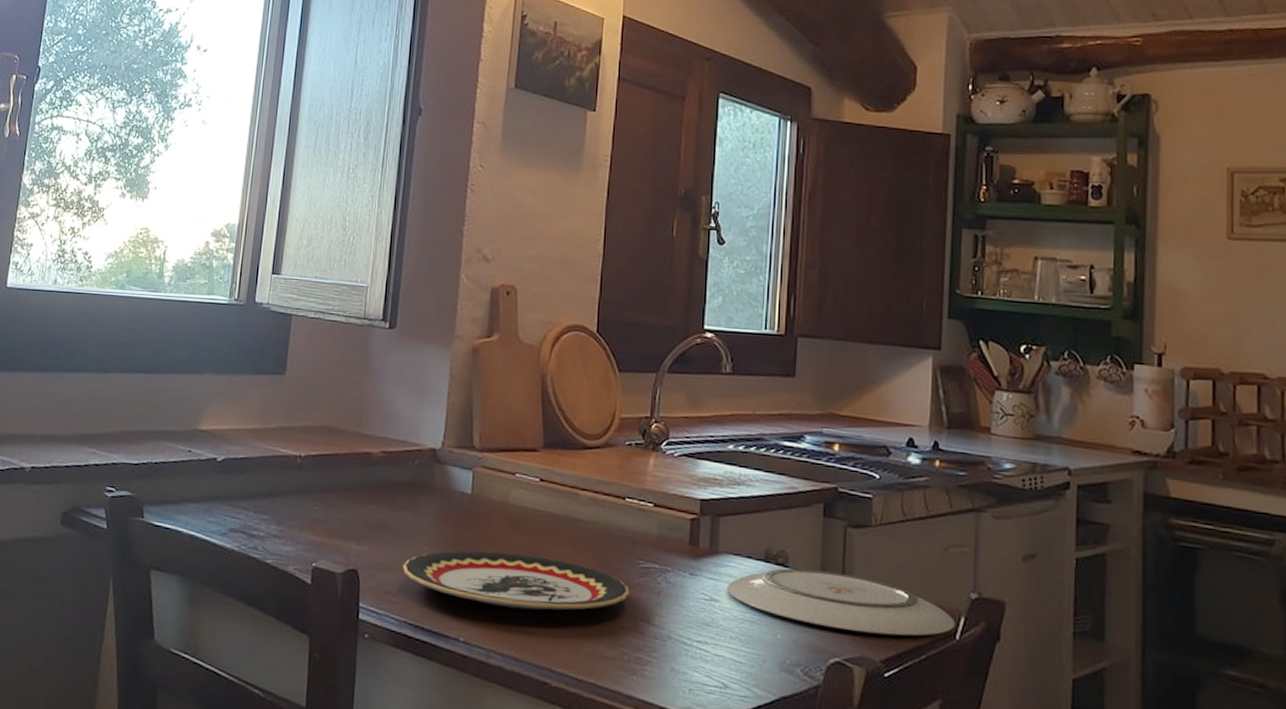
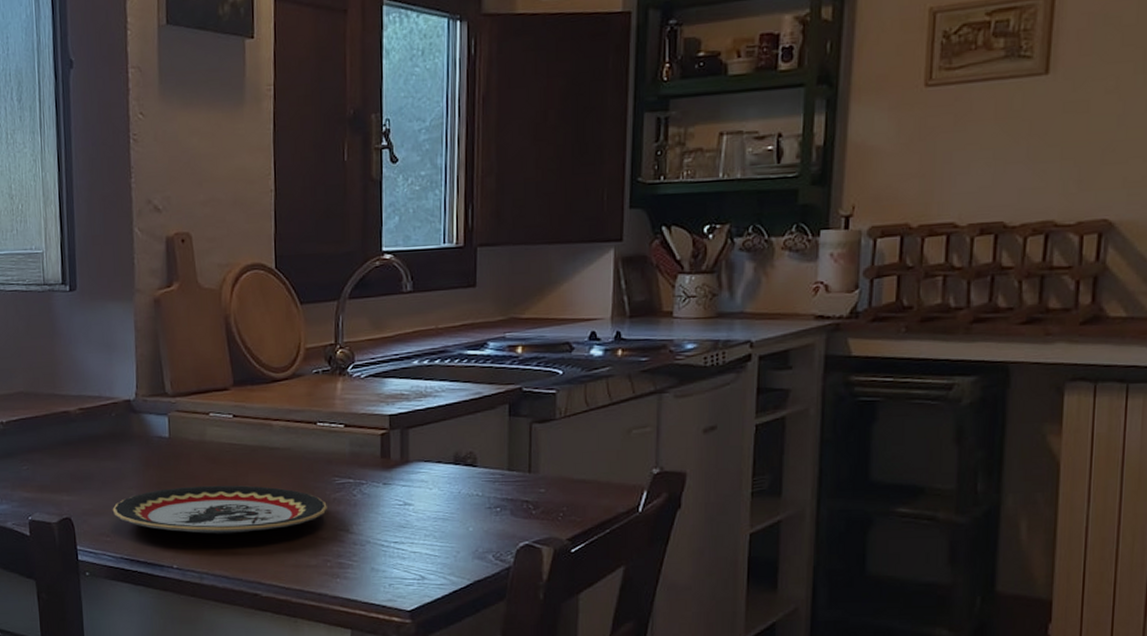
plate: present [727,568,956,637] -> none [419,465,639,517]

